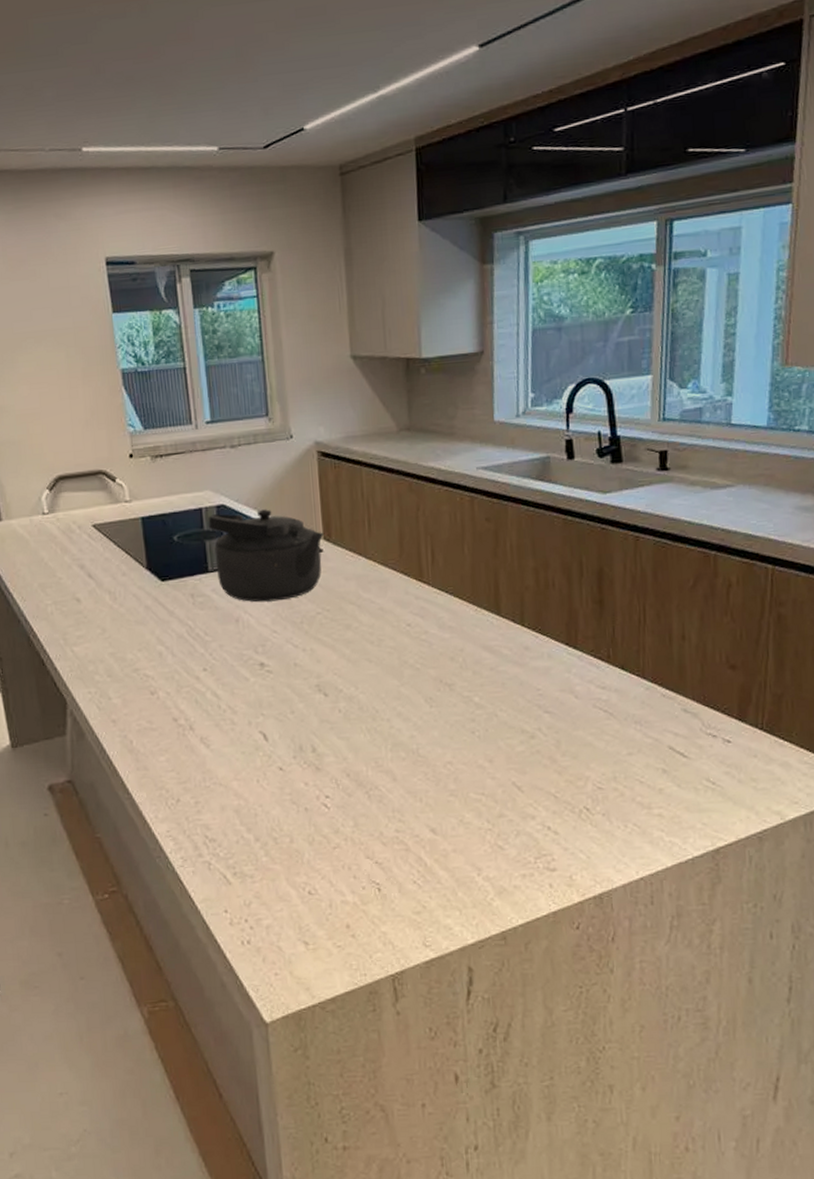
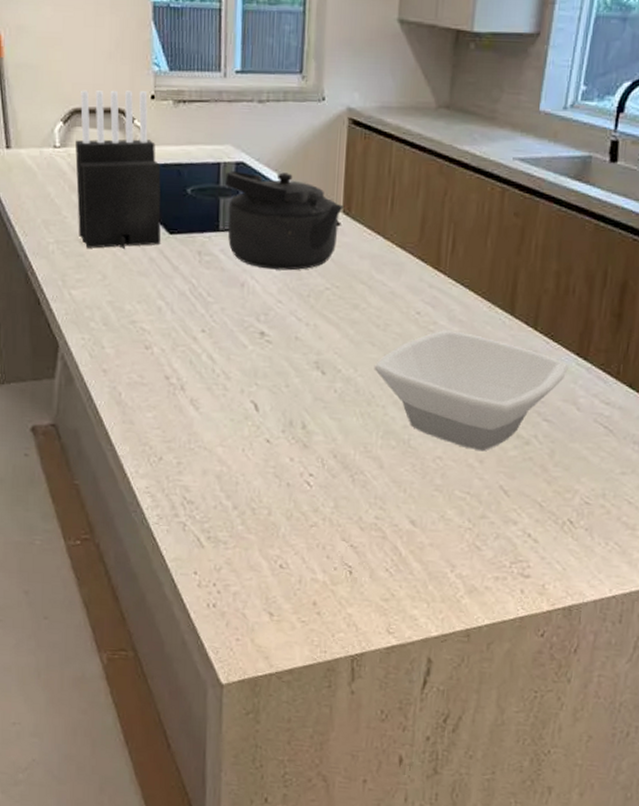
knife block: none [63,451,154,605] -> present [75,90,161,249]
bowl: none [373,637,560,751] -> present [374,330,568,452]

